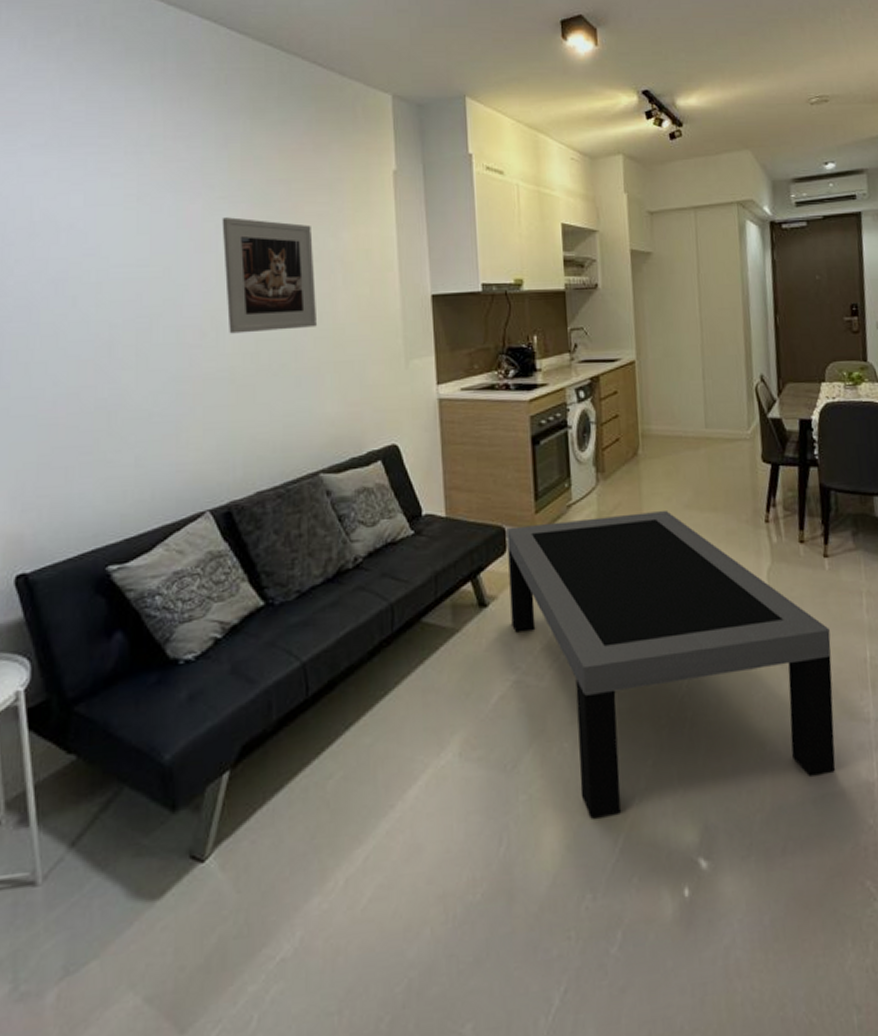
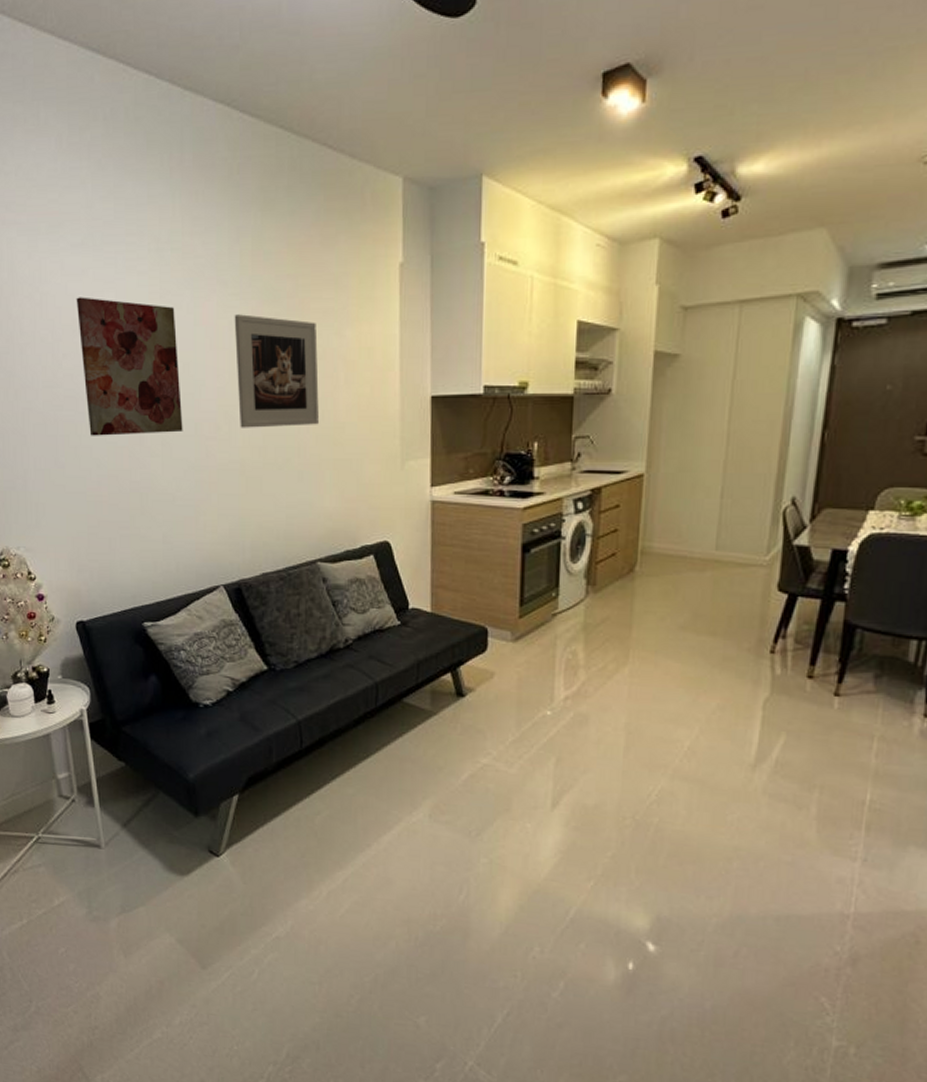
wall art: none [34,199,162,350] -> present [76,297,183,436]
coffee table: present [507,511,836,819] -> none [486,628,827,898]

